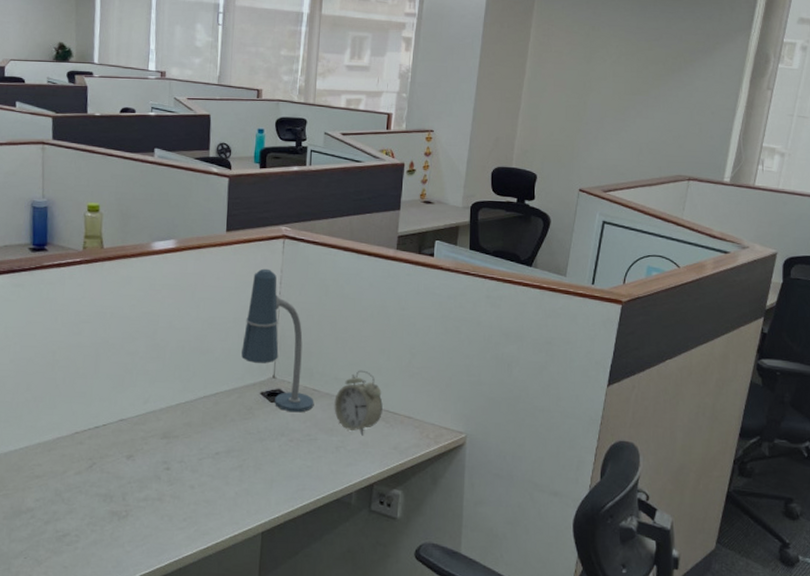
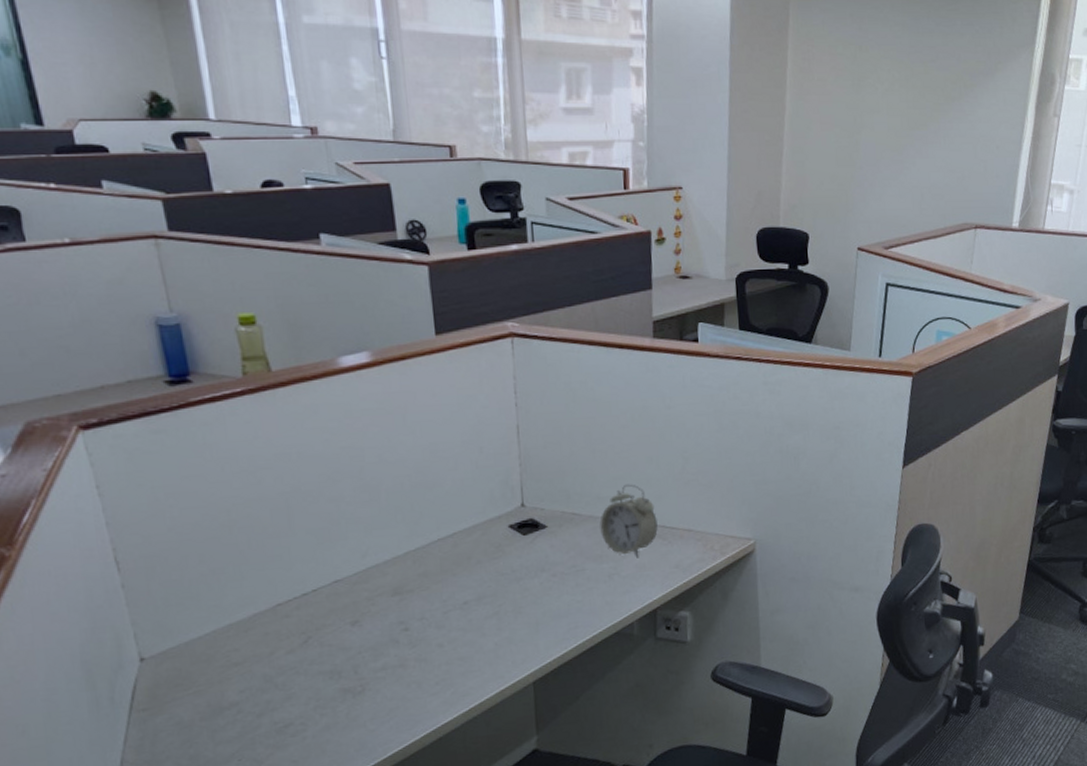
desk lamp: present [241,268,314,413] -> none [477,376,577,544]

